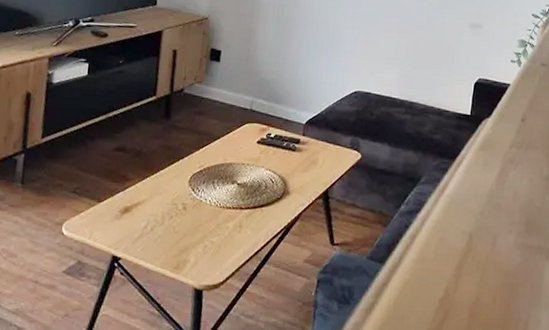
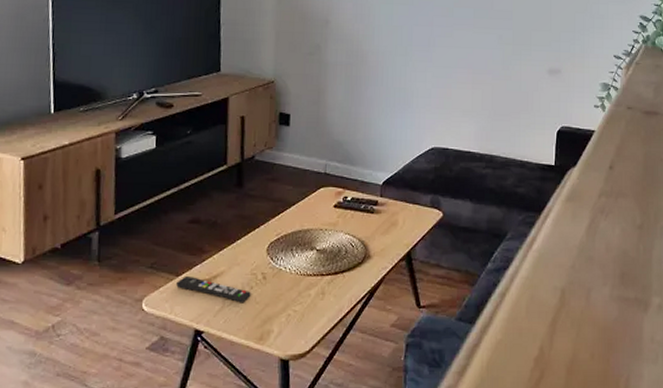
remote control: none [97,203,170,232] -> present [176,277,251,303]

